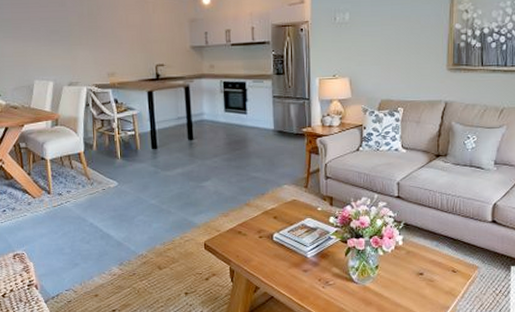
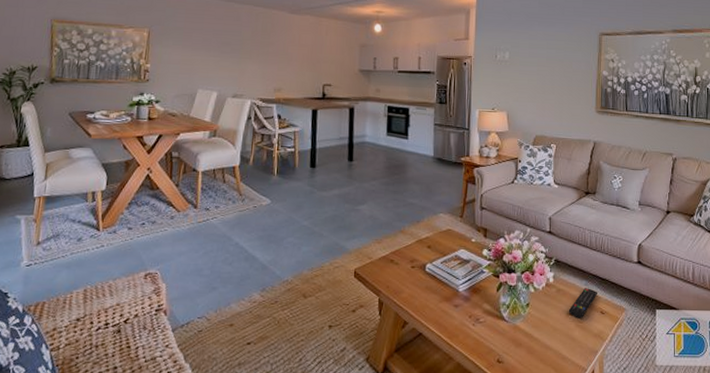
remote control: none [418,249,450,278] -> present [568,288,598,319]

